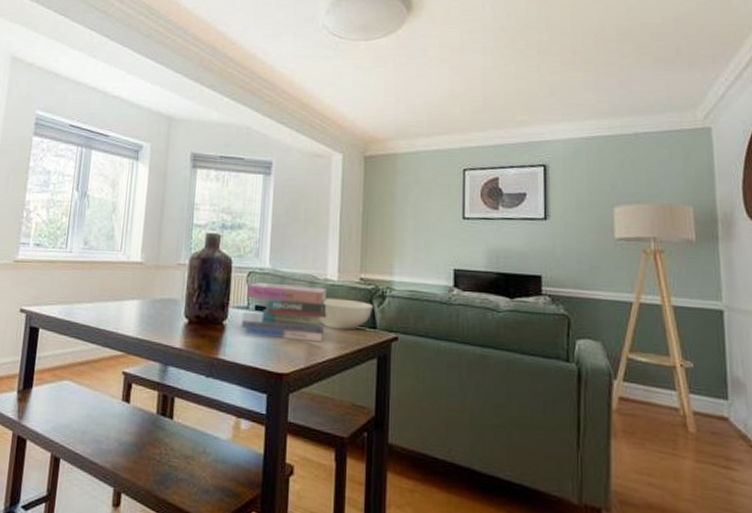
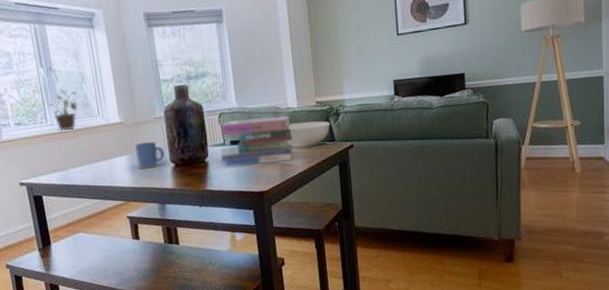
potted plant: none [72,216,107,262] -> present [48,89,79,132]
mug: none [148,289,180,320] -> present [135,142,165,169]

